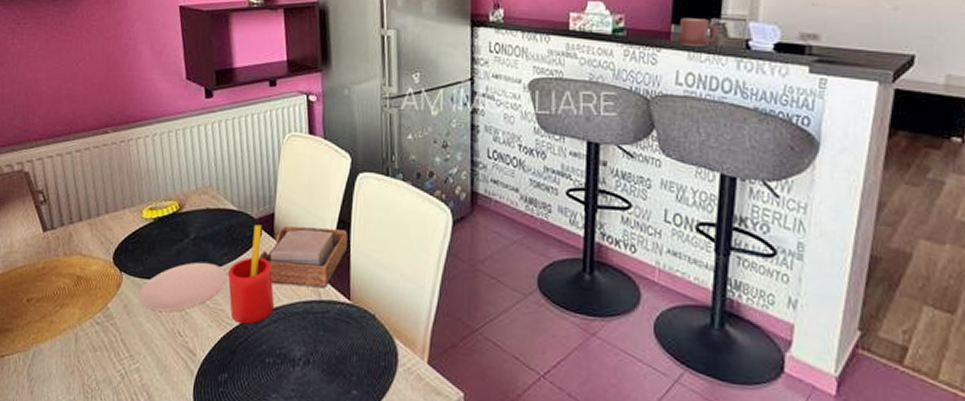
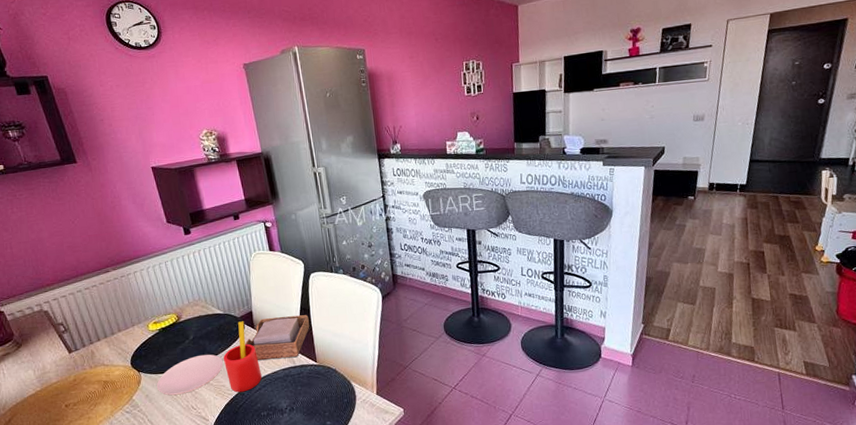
mug: present [679,17,717,48] -> none [519,136,544,157]

